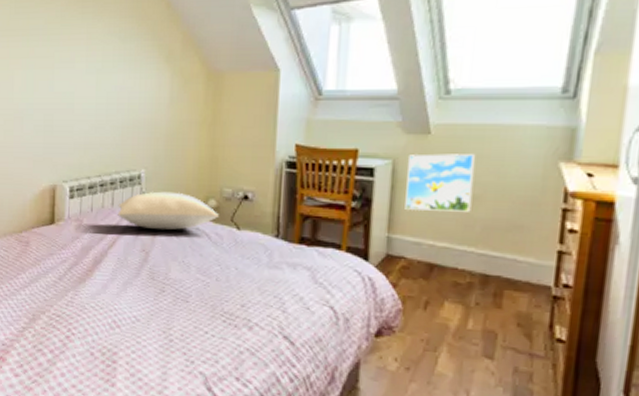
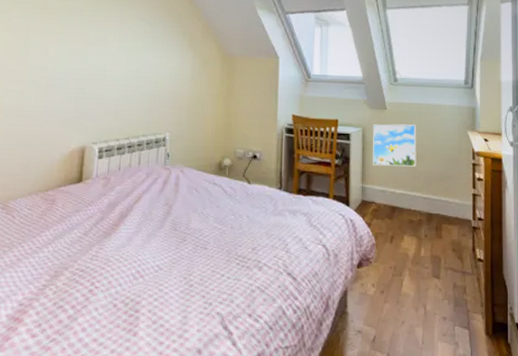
pillow: present [118,191,219,231] -> none [144,152,233,186]

